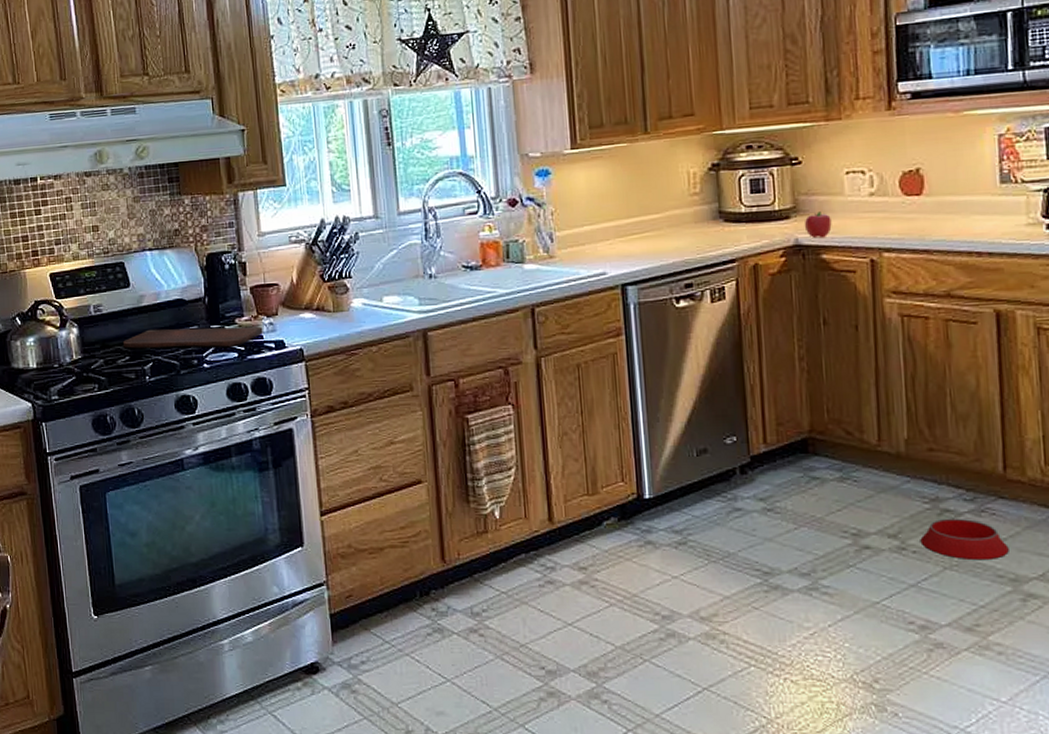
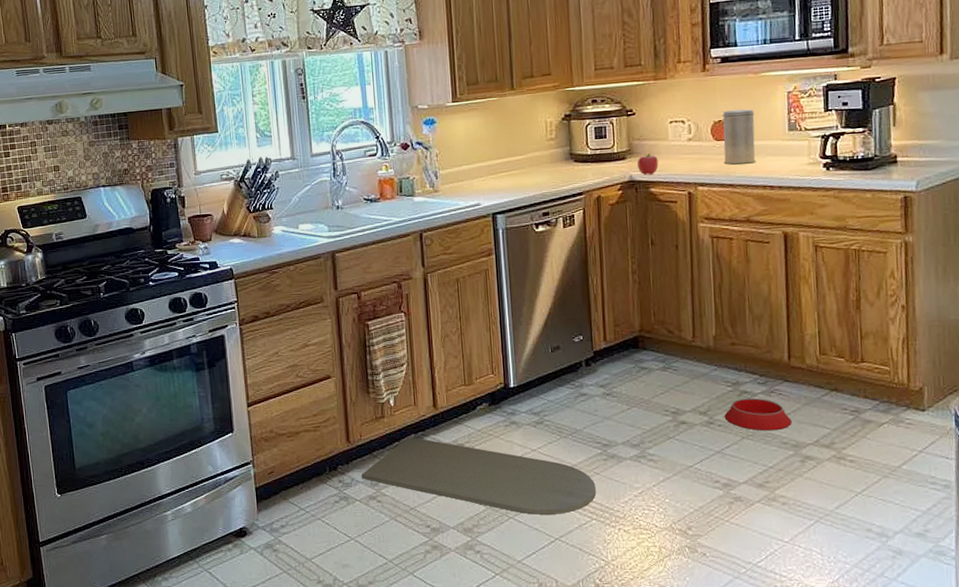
cutting board: present [122,326,263,350] -> none [80,250,199,271]
door mat: none [459,556,756,658] -> present [361,436,597,515]
canister: none [914,156,958,227] -> present [723,109,756,166]

